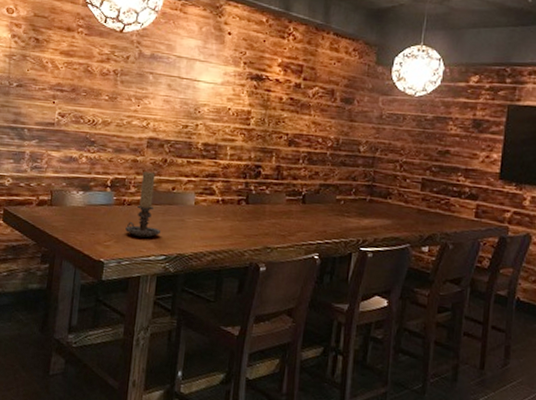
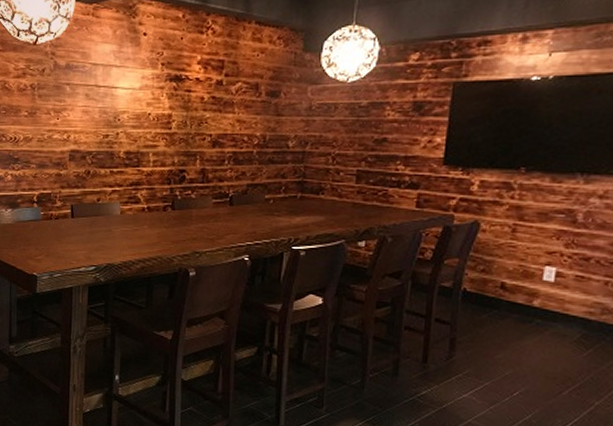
candle holder: present [125,170,162,238] -> none [55,184,90,250]

